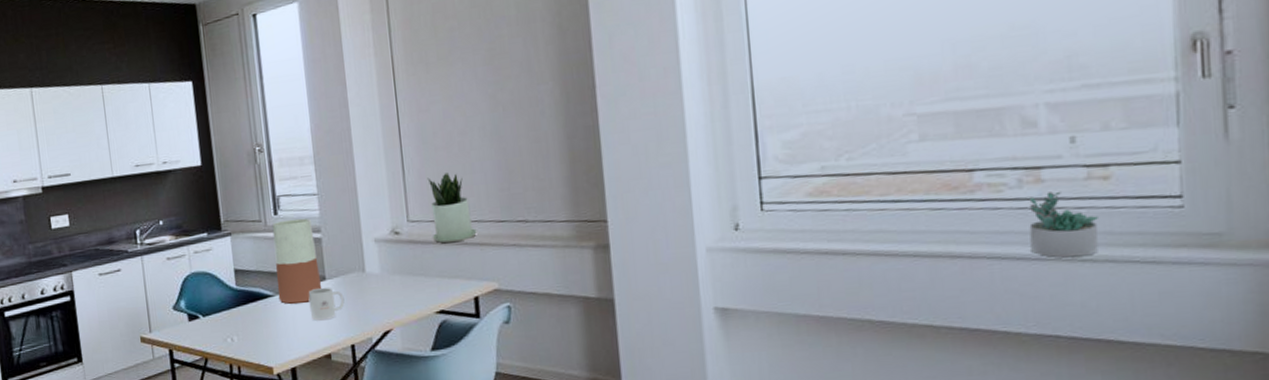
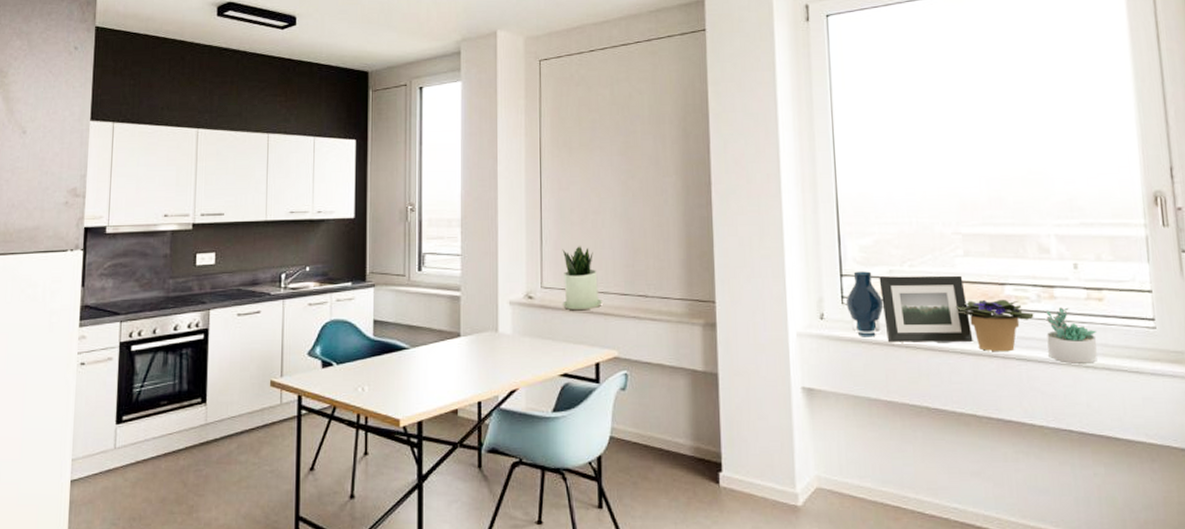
vase: present [272,218,322,304] -> none [413,276,456,357]
mug: present [308,288,345,321] -> none [442,345,476,376]
vase: none [766,170,814,247] -> present [845,271,884,338]
picture frame: none [808,164,930,251] -> present [879,275,973,343]
potted flower: none [907,187,1013,251] -> present [955,299,1034,352]

